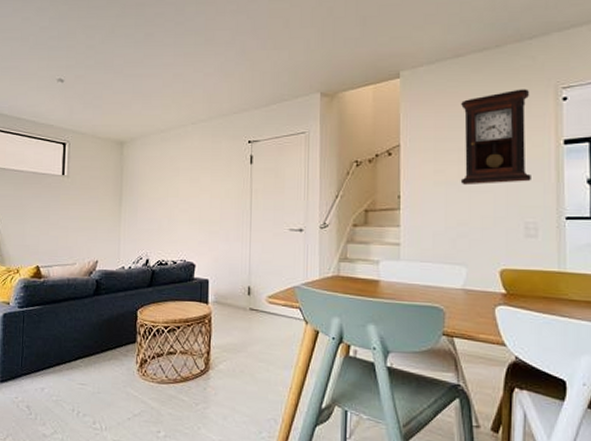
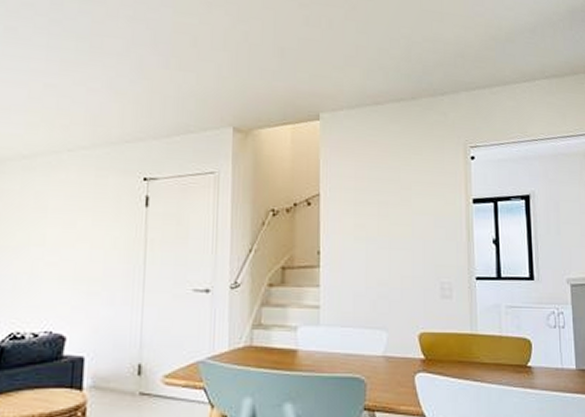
pendulum clock: present [460,89,531,186] -> none [380,144,445,242]

